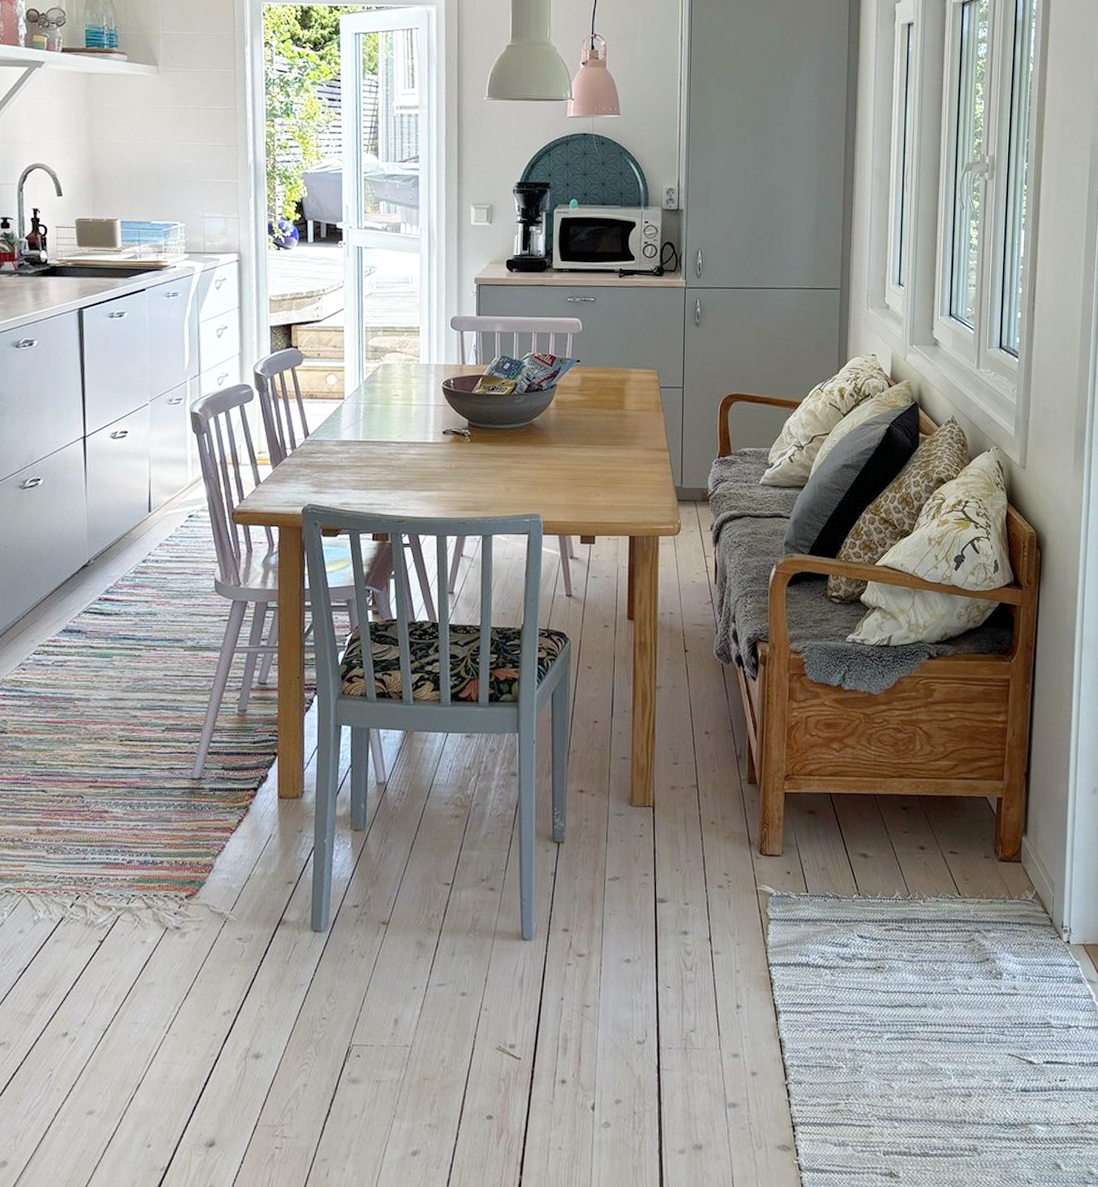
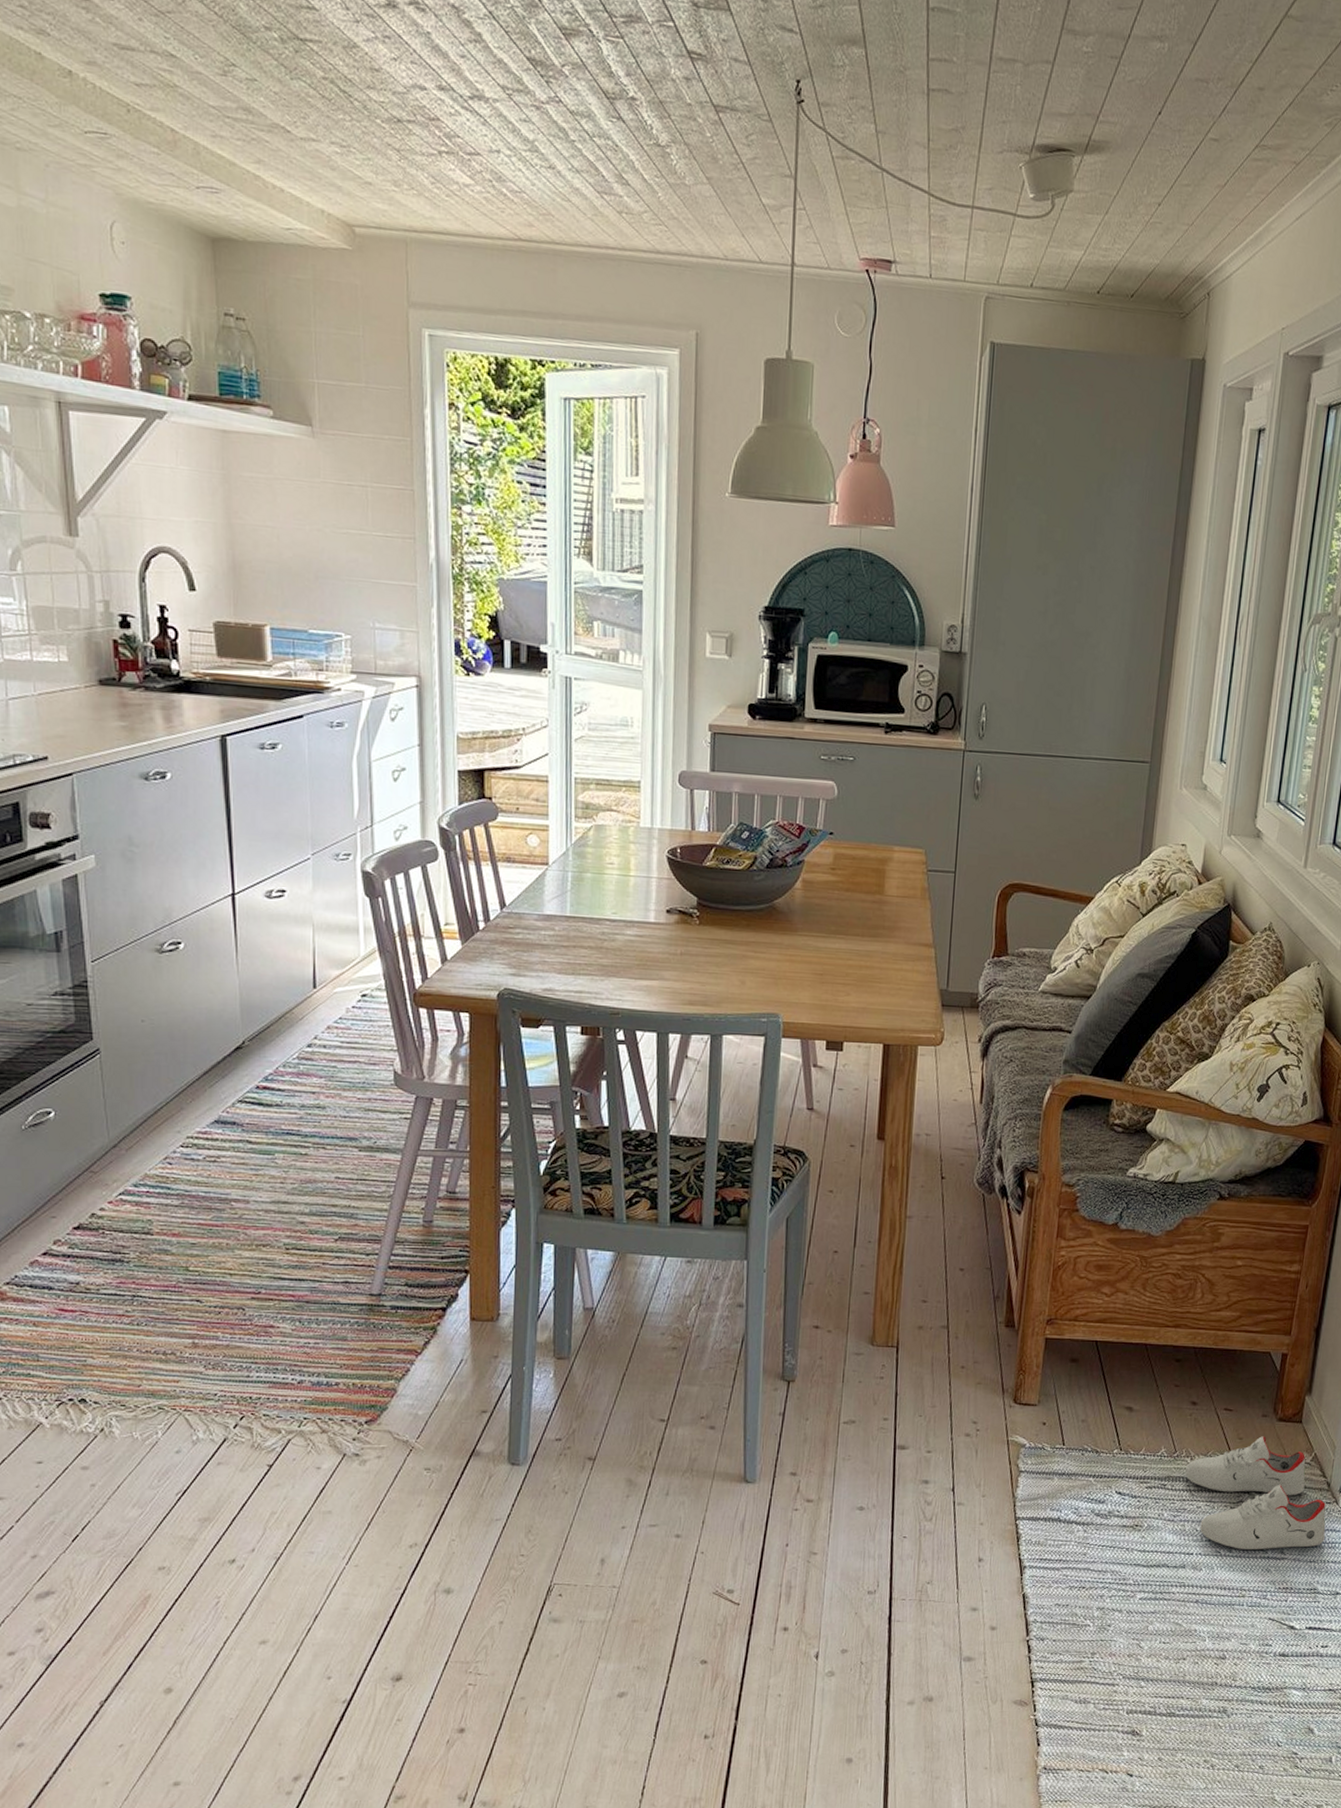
shoe: none [919,876,1052,987] -> present [1185,1436,1326,1549]

